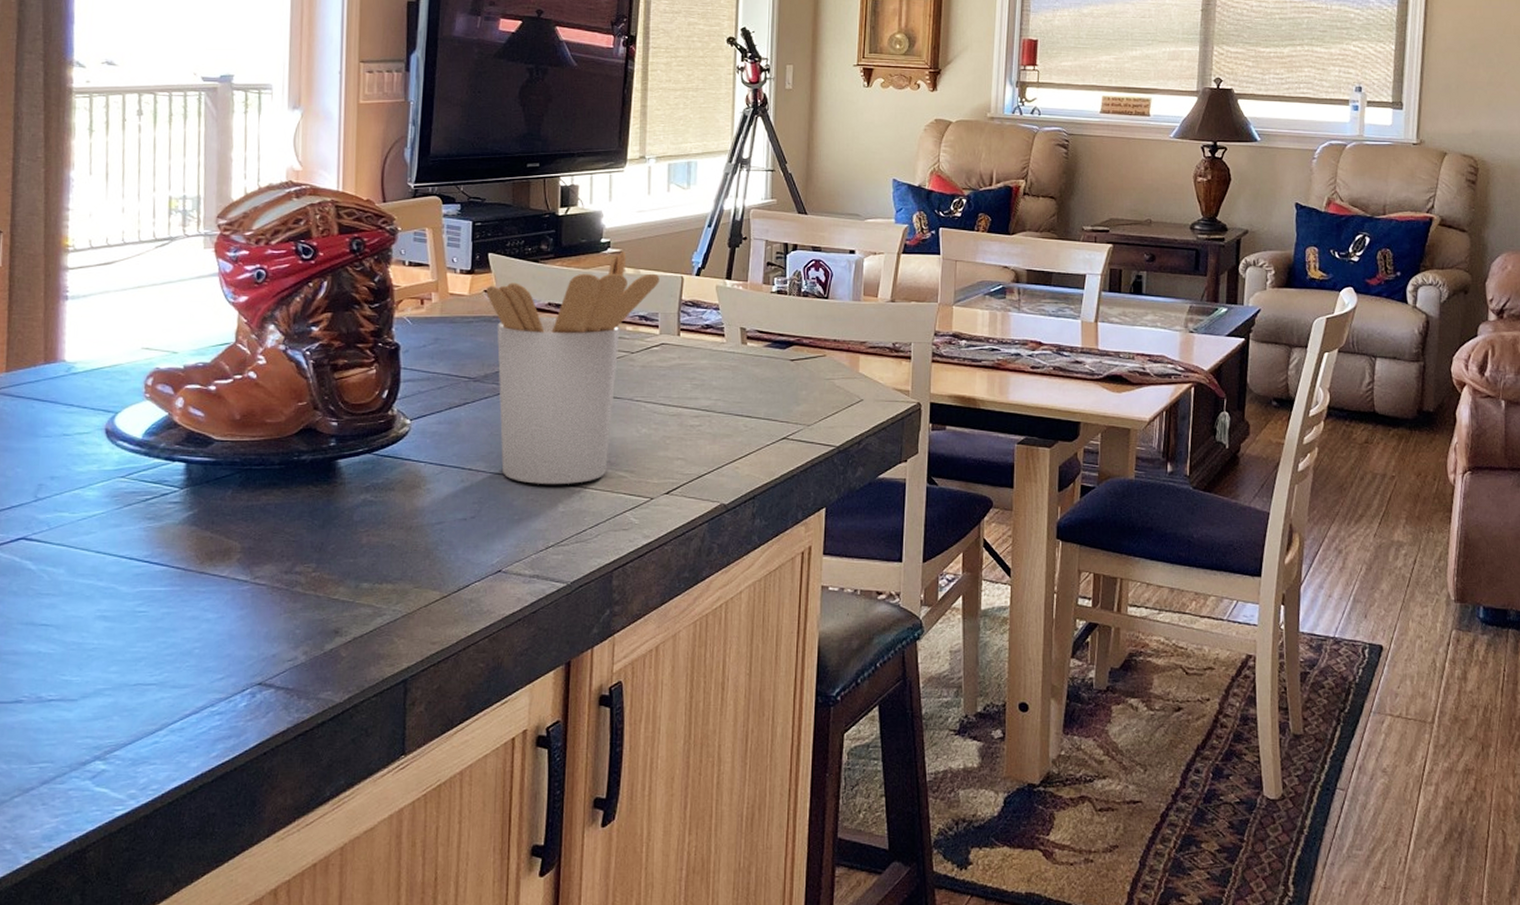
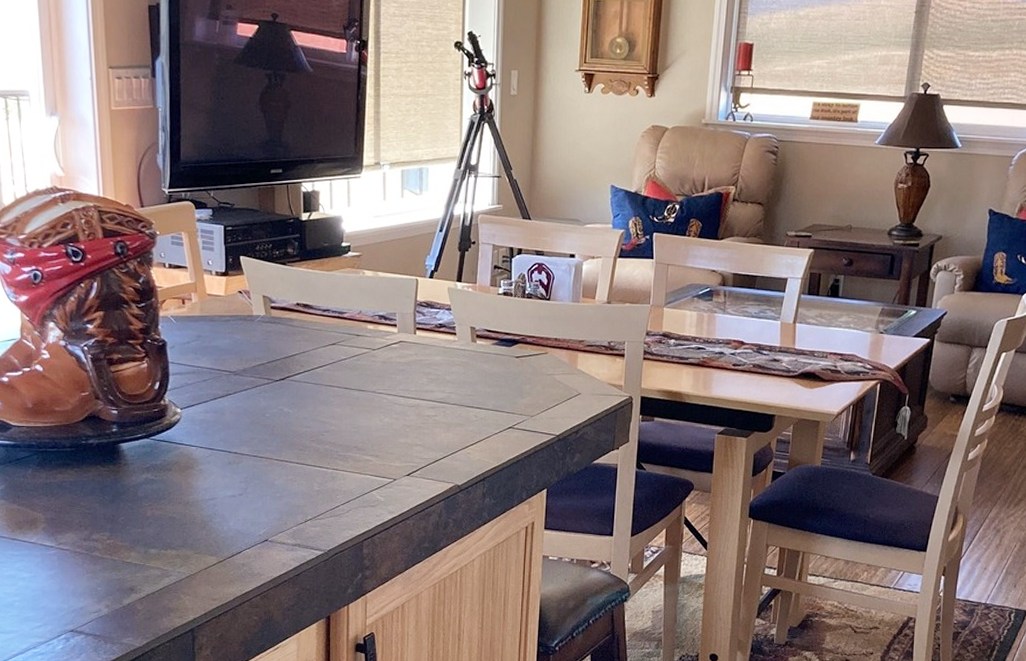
utensil holder: present [486,251,660,484] -> none [240,255,396,466]

